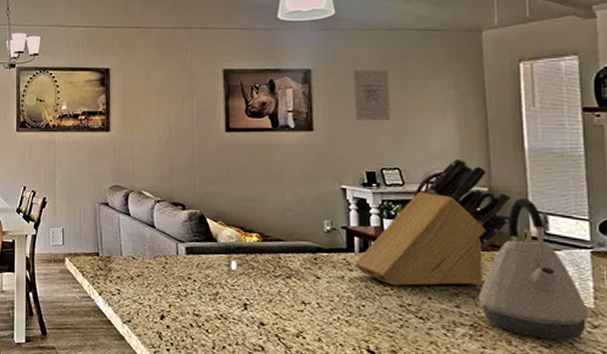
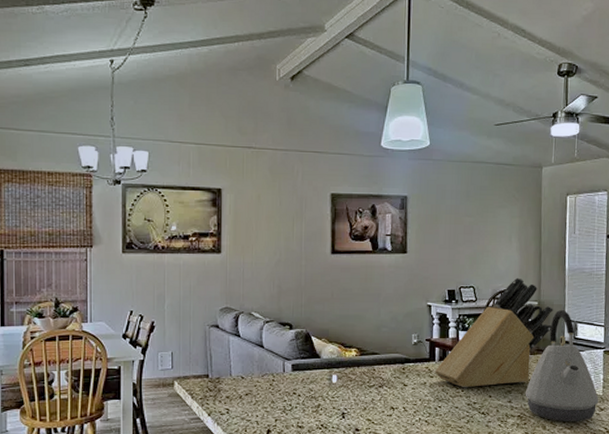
wall art: present [353,70,390,121] -> none [441,198,471,245]

